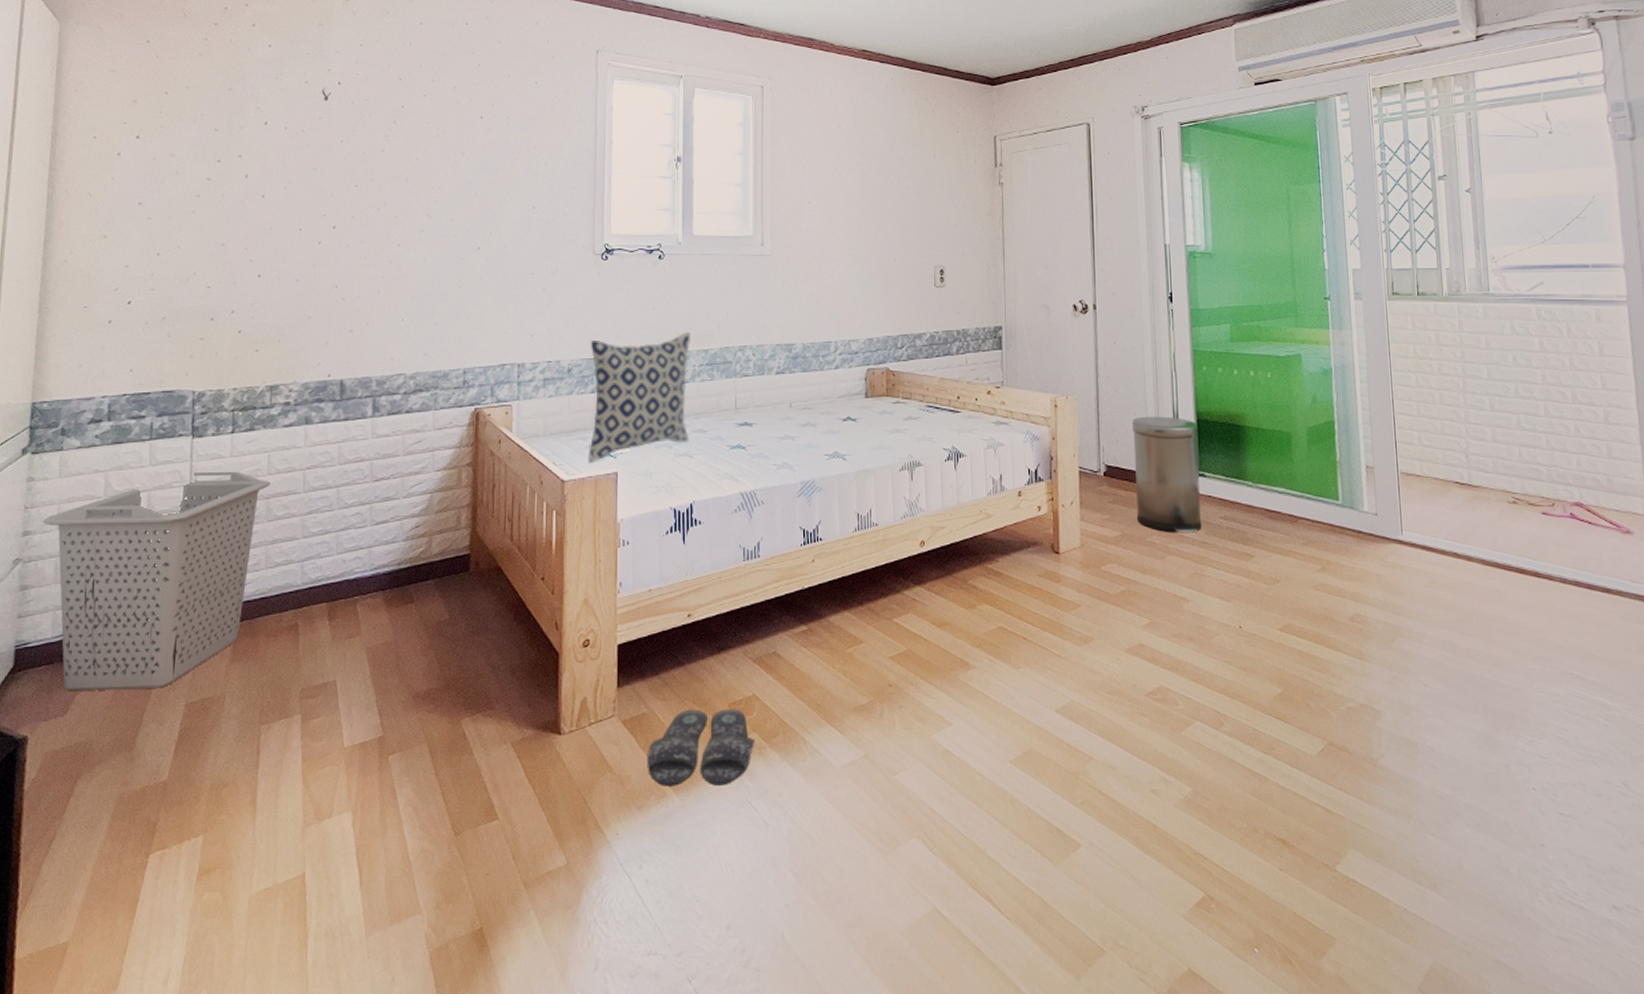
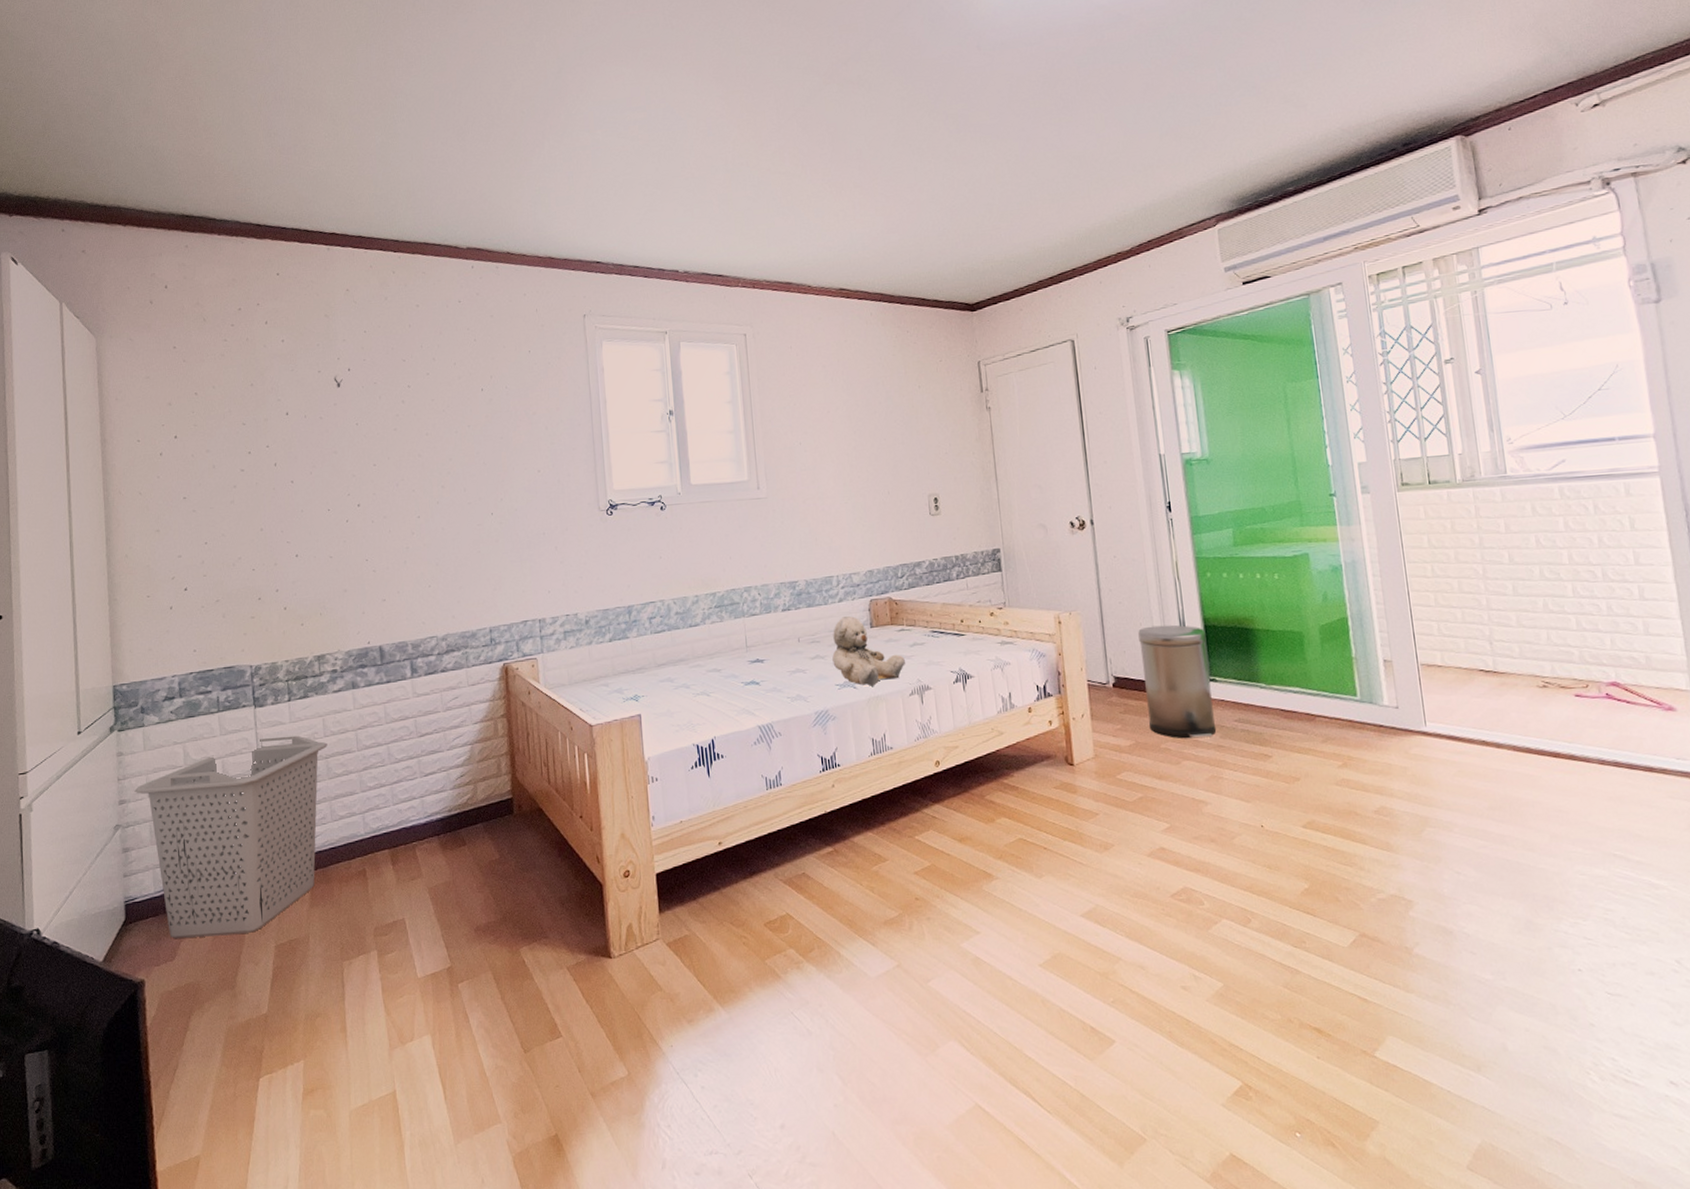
pillow: present [588,332,690,463] -> none [603,578,705,707]
slippers: present [646,709,755,786] -> none [692,927,792,1001]
teddy bear: none [824,383,899,458] -> present [832,615,906,686]

